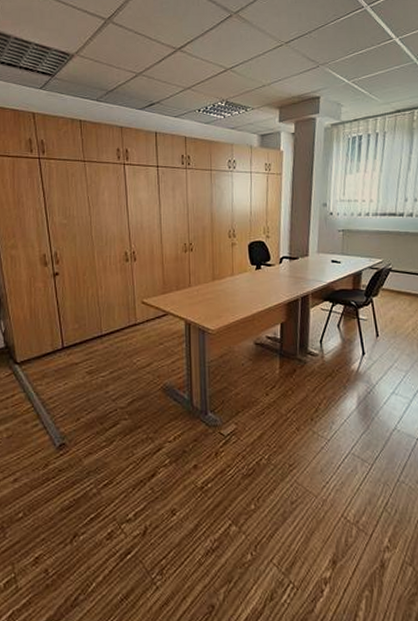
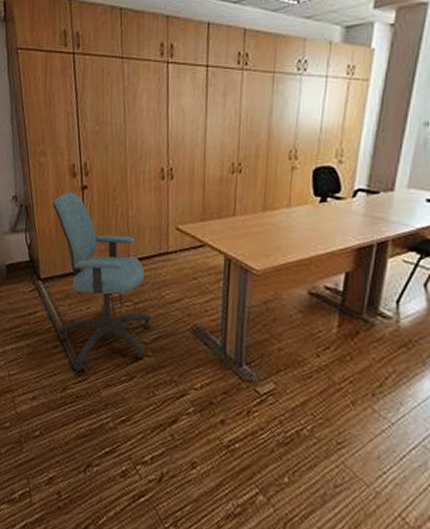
office chair: none [25,280,126,445] -> present [52,192,152,372]

